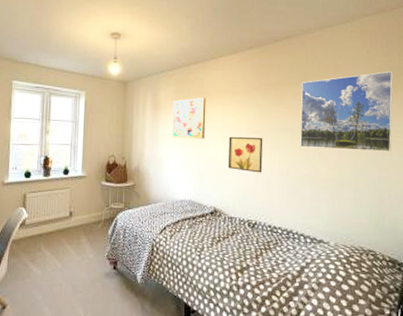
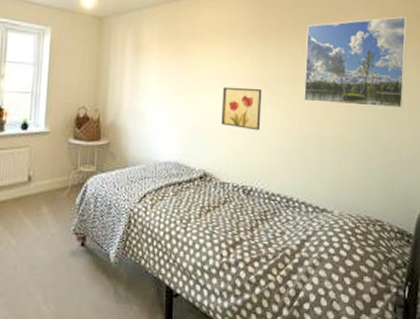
wall art: present [171,98,206,139] -> none [155,40,197,89]

